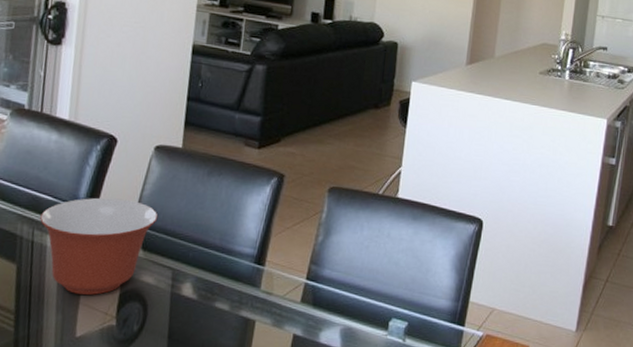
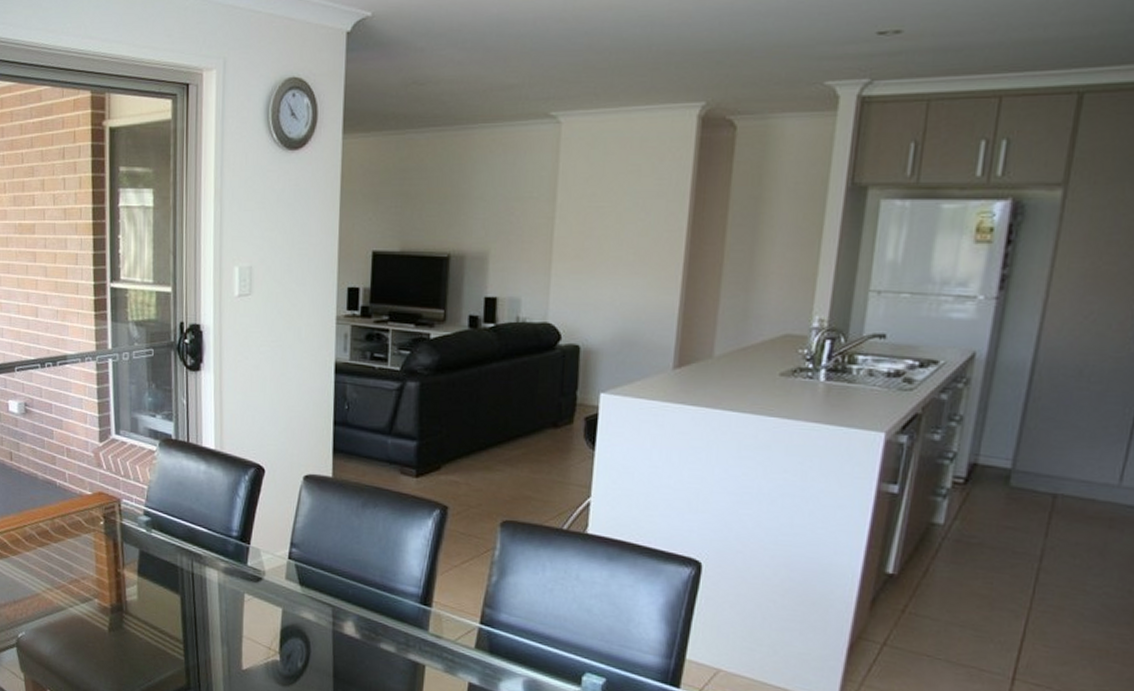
mixing bowl: present [40,197,158,295] -> none [197,530,313,629]

